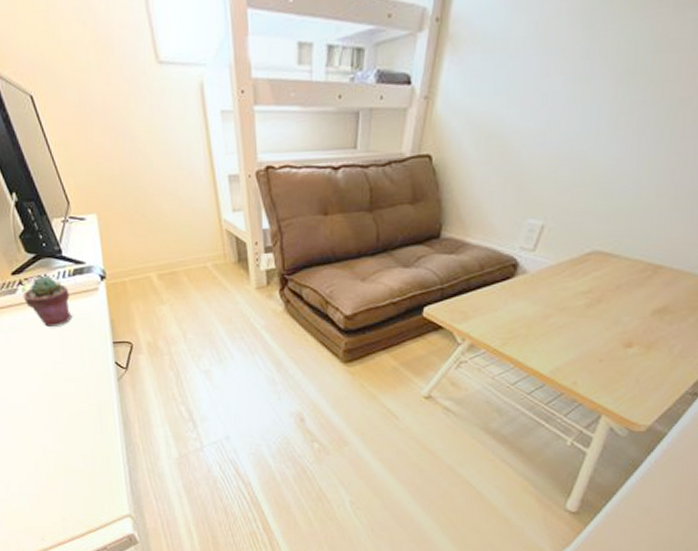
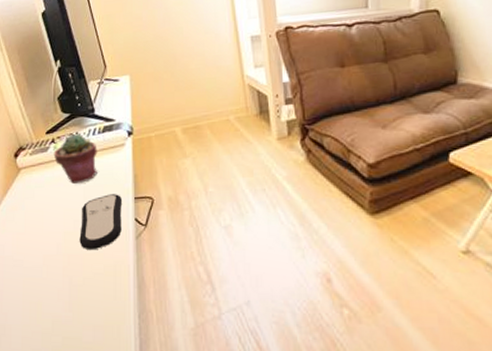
remote control: none [60,338,103,391] -> present [79,194,123,251]

